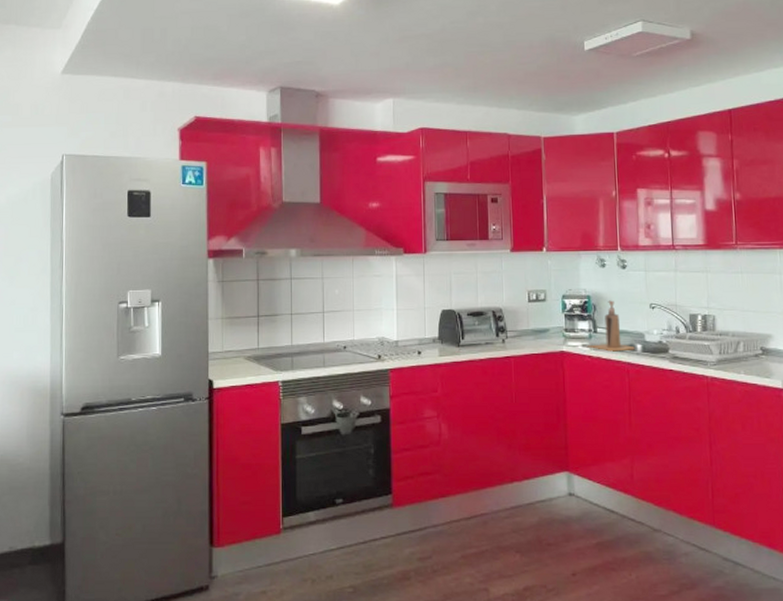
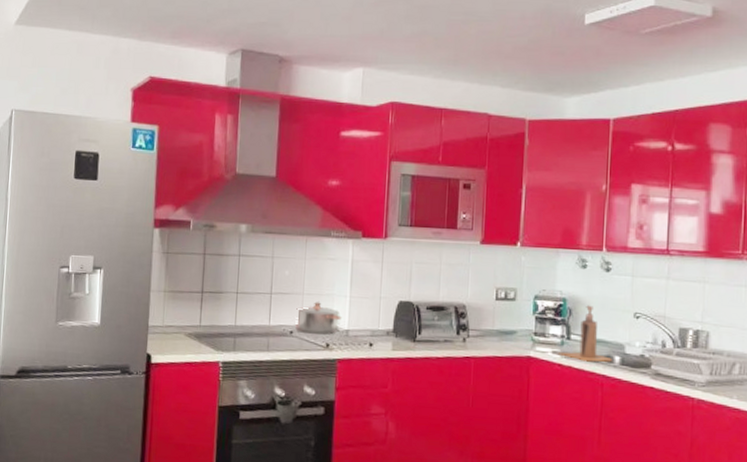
cooking pot: none [348,318,391,348] -> present [295,303,342,336]

